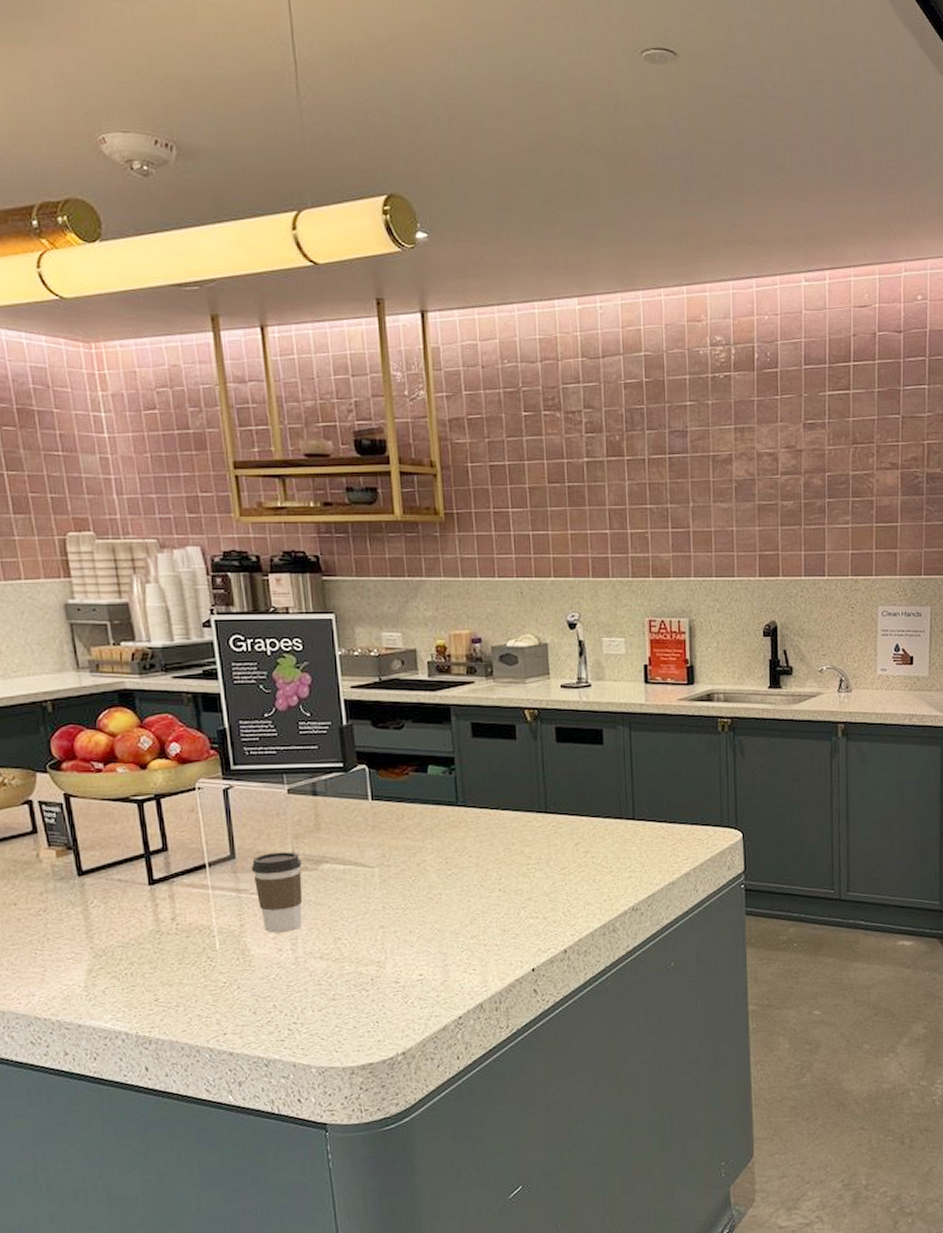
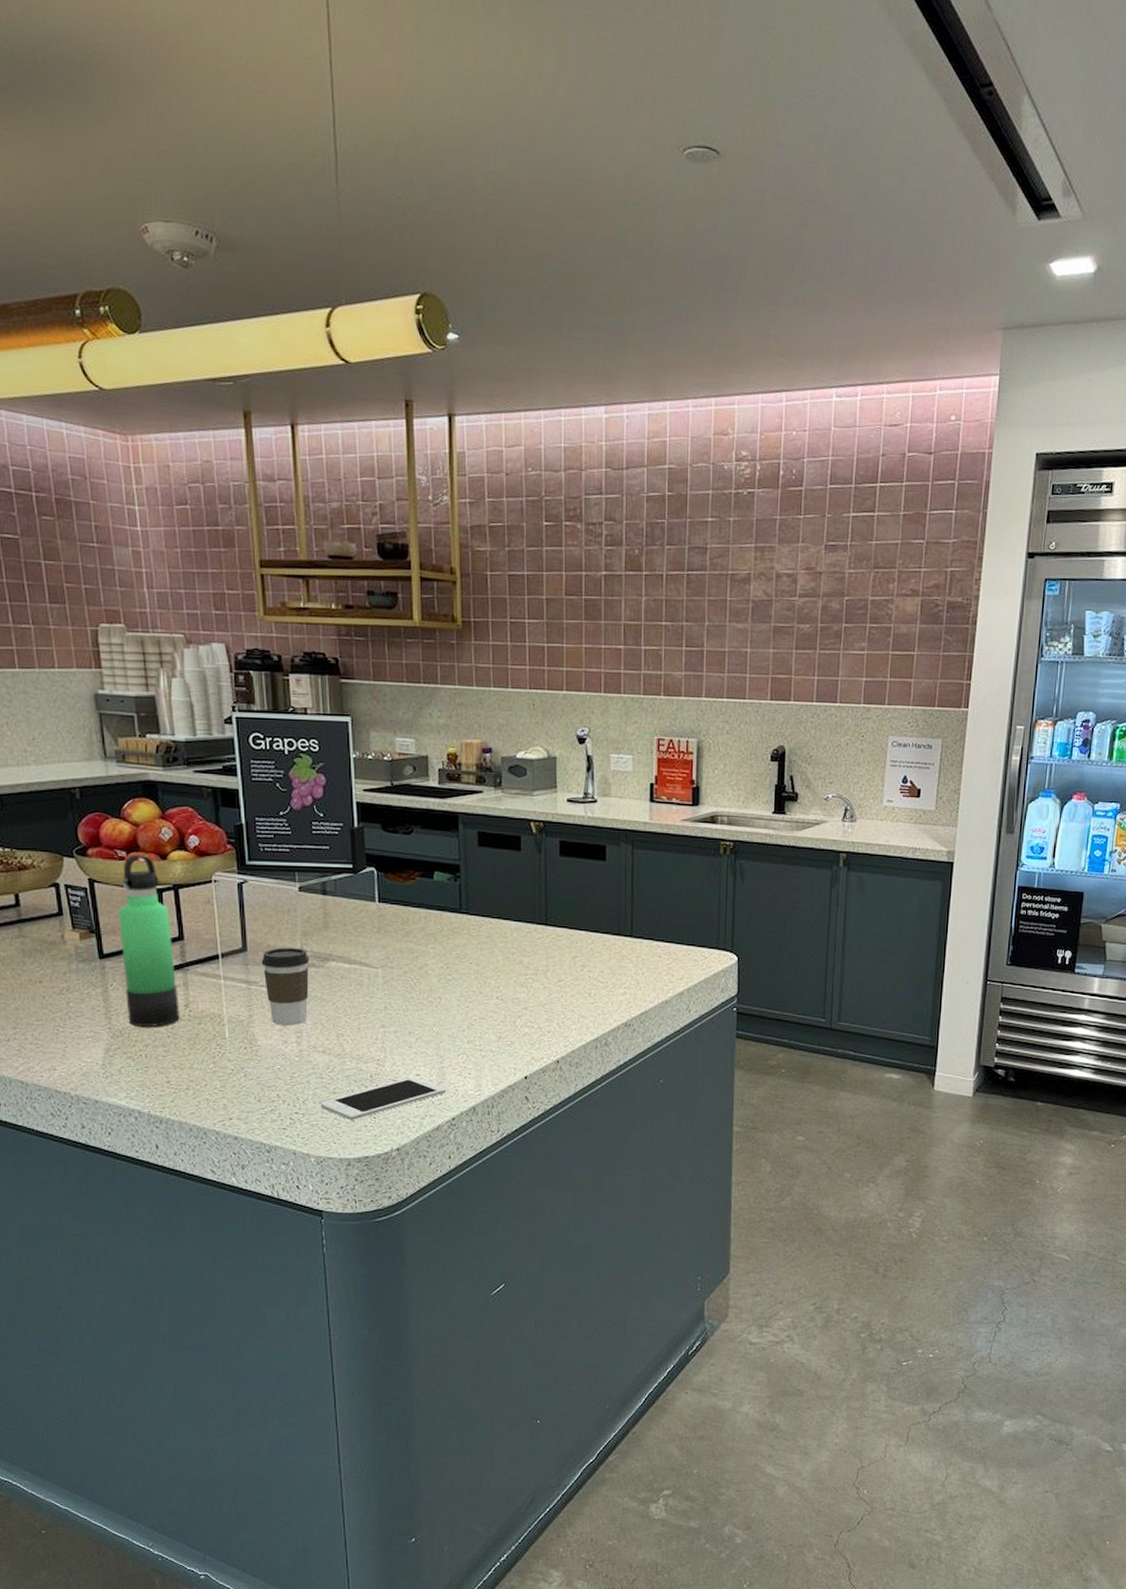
thermos bottle: none [97,765,167,944] -> present [118,854,180,1026]
cell phone: none [319,976,452,1026] -> present [320,1076,447,1120]

